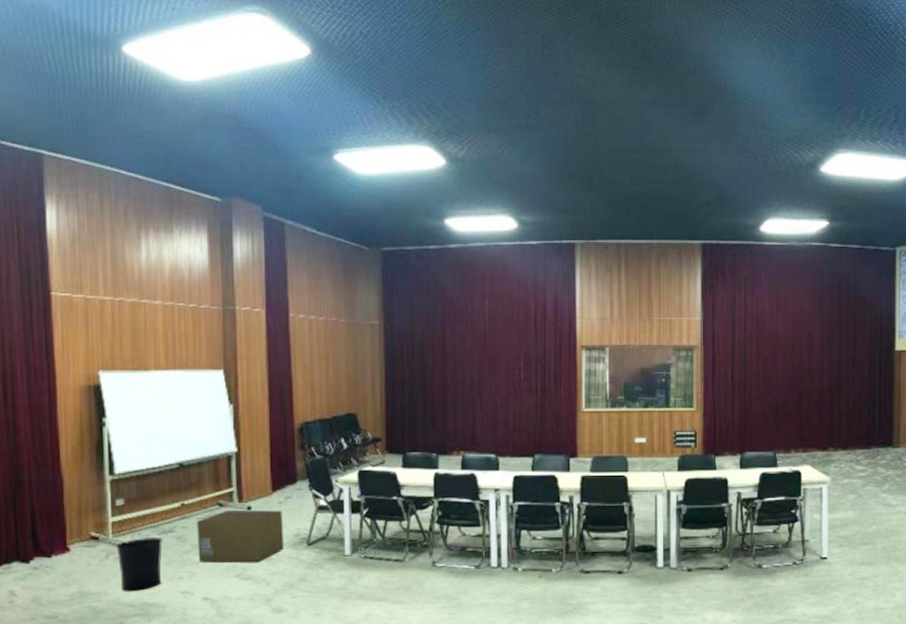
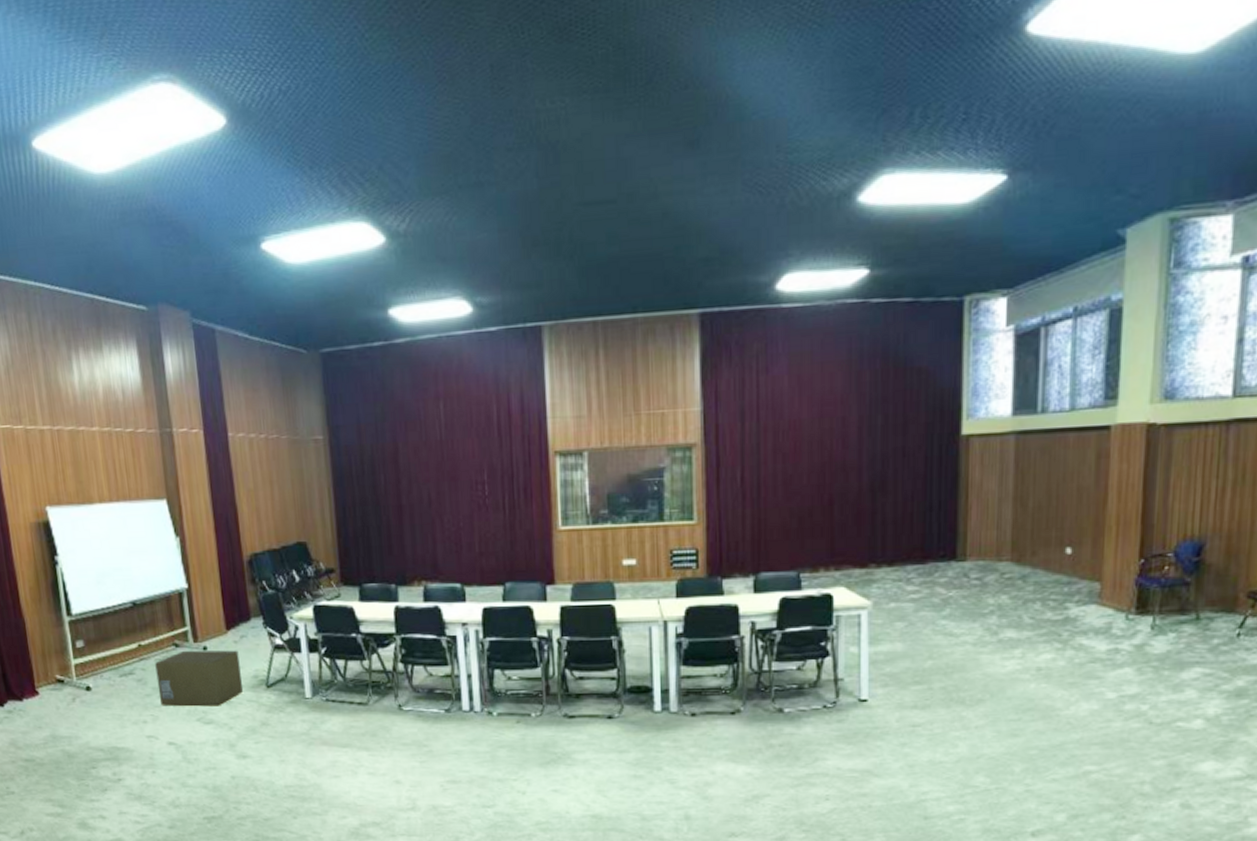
waste bin: present [116,538,163,591] -> none [81,680,127,735]

